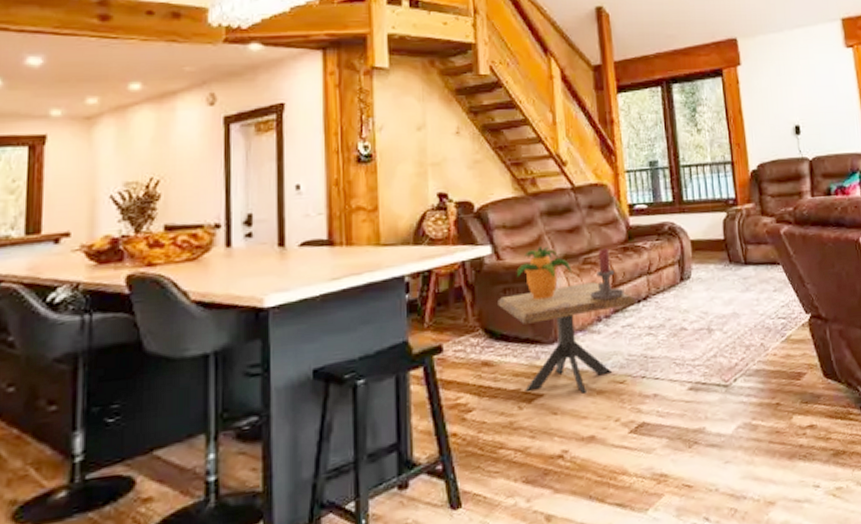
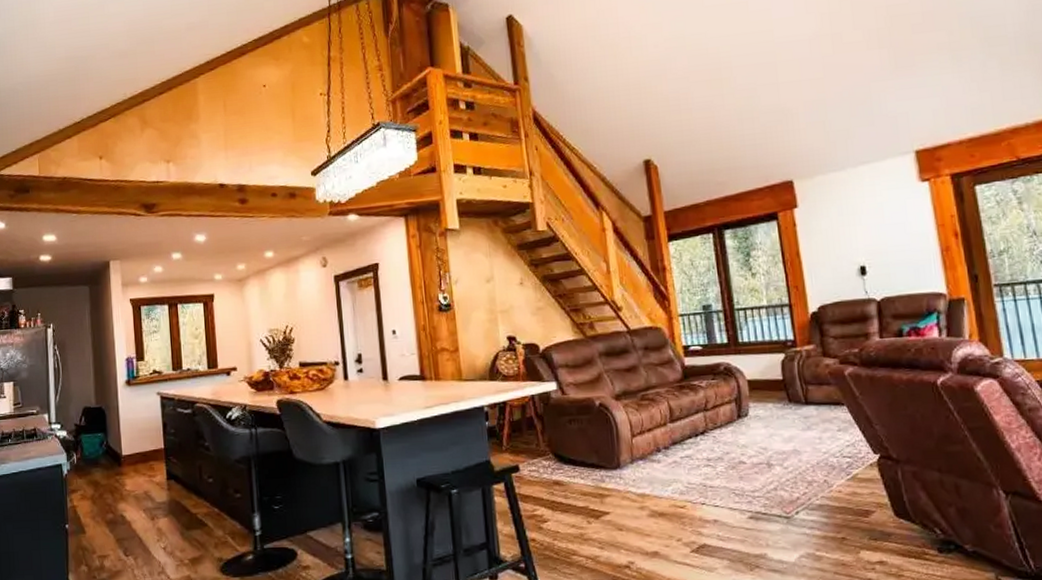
side table: present [497,282,636,393] -> none [564,416,694,514]
potted plant: present [516,246,572,300] -> none [579,383,631,430]
candle holder: present [590,248,624,301] -> none [649,386,682,434]

